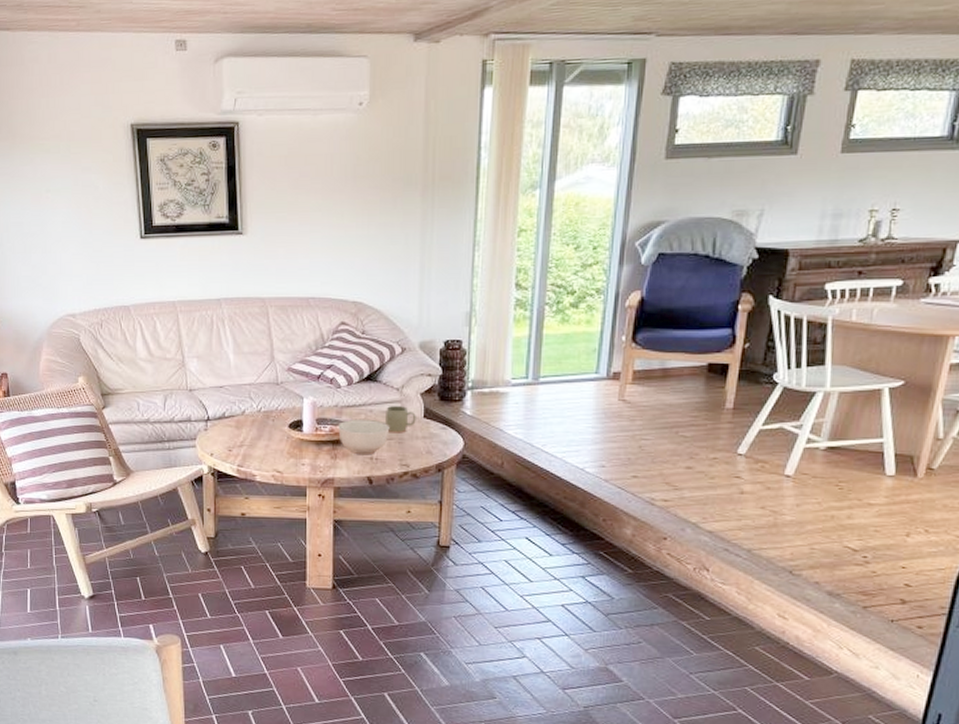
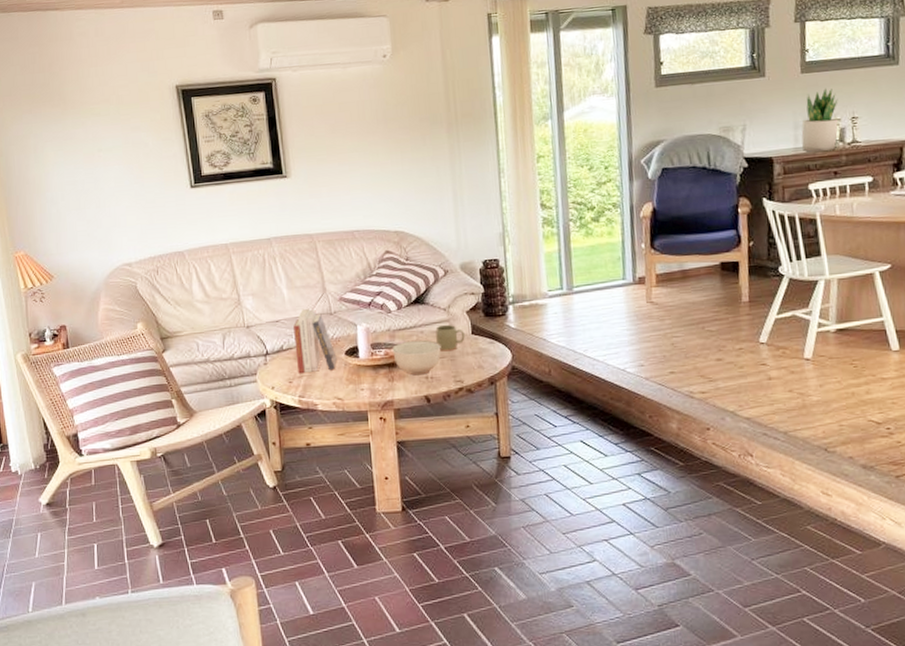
books: none [237,376,280,443] -> present [293,308,337,374]
planter: none [826,172,880,248] -> present [801,88,839,152]

